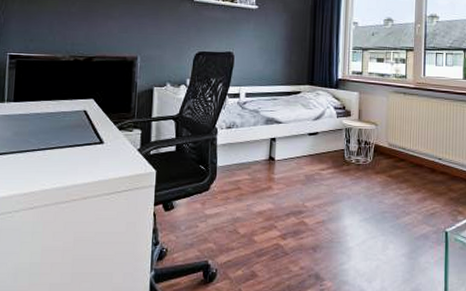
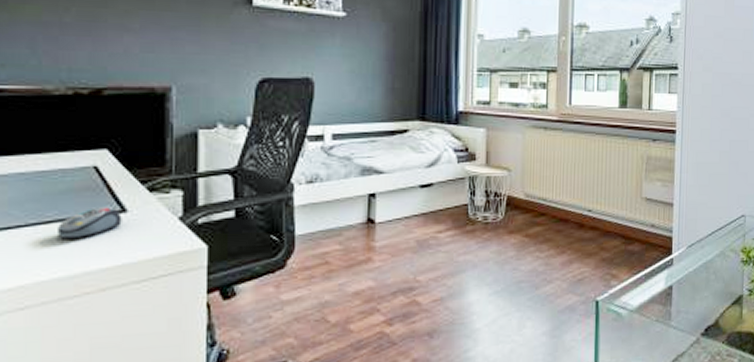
computer mouse: none [58,138,100,161] -> present [58,205,122,239]

